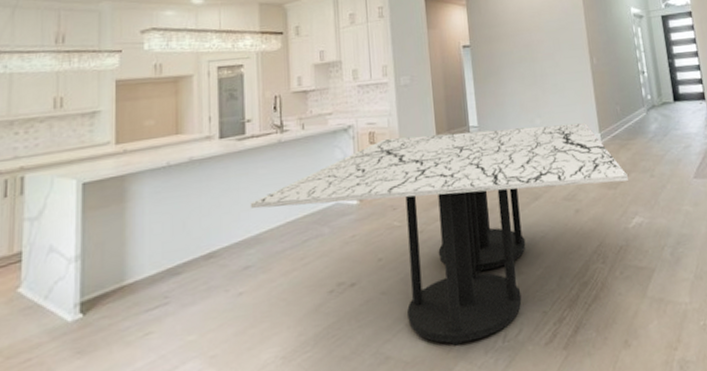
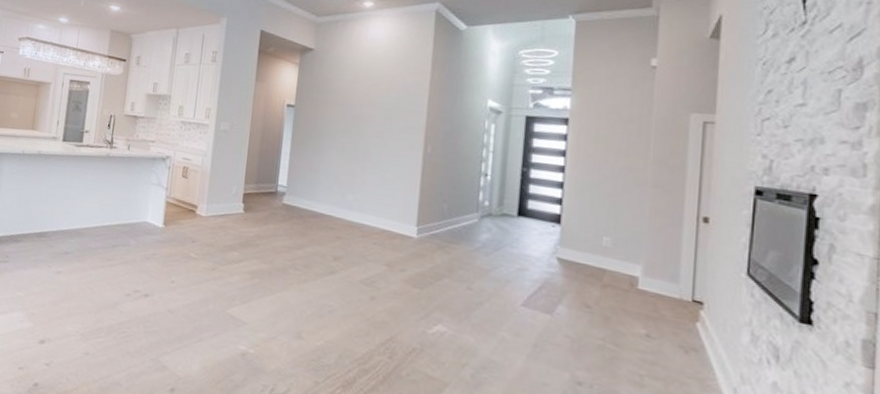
dining table: present [250,122,628,346] -> none [76,176,439,383]

